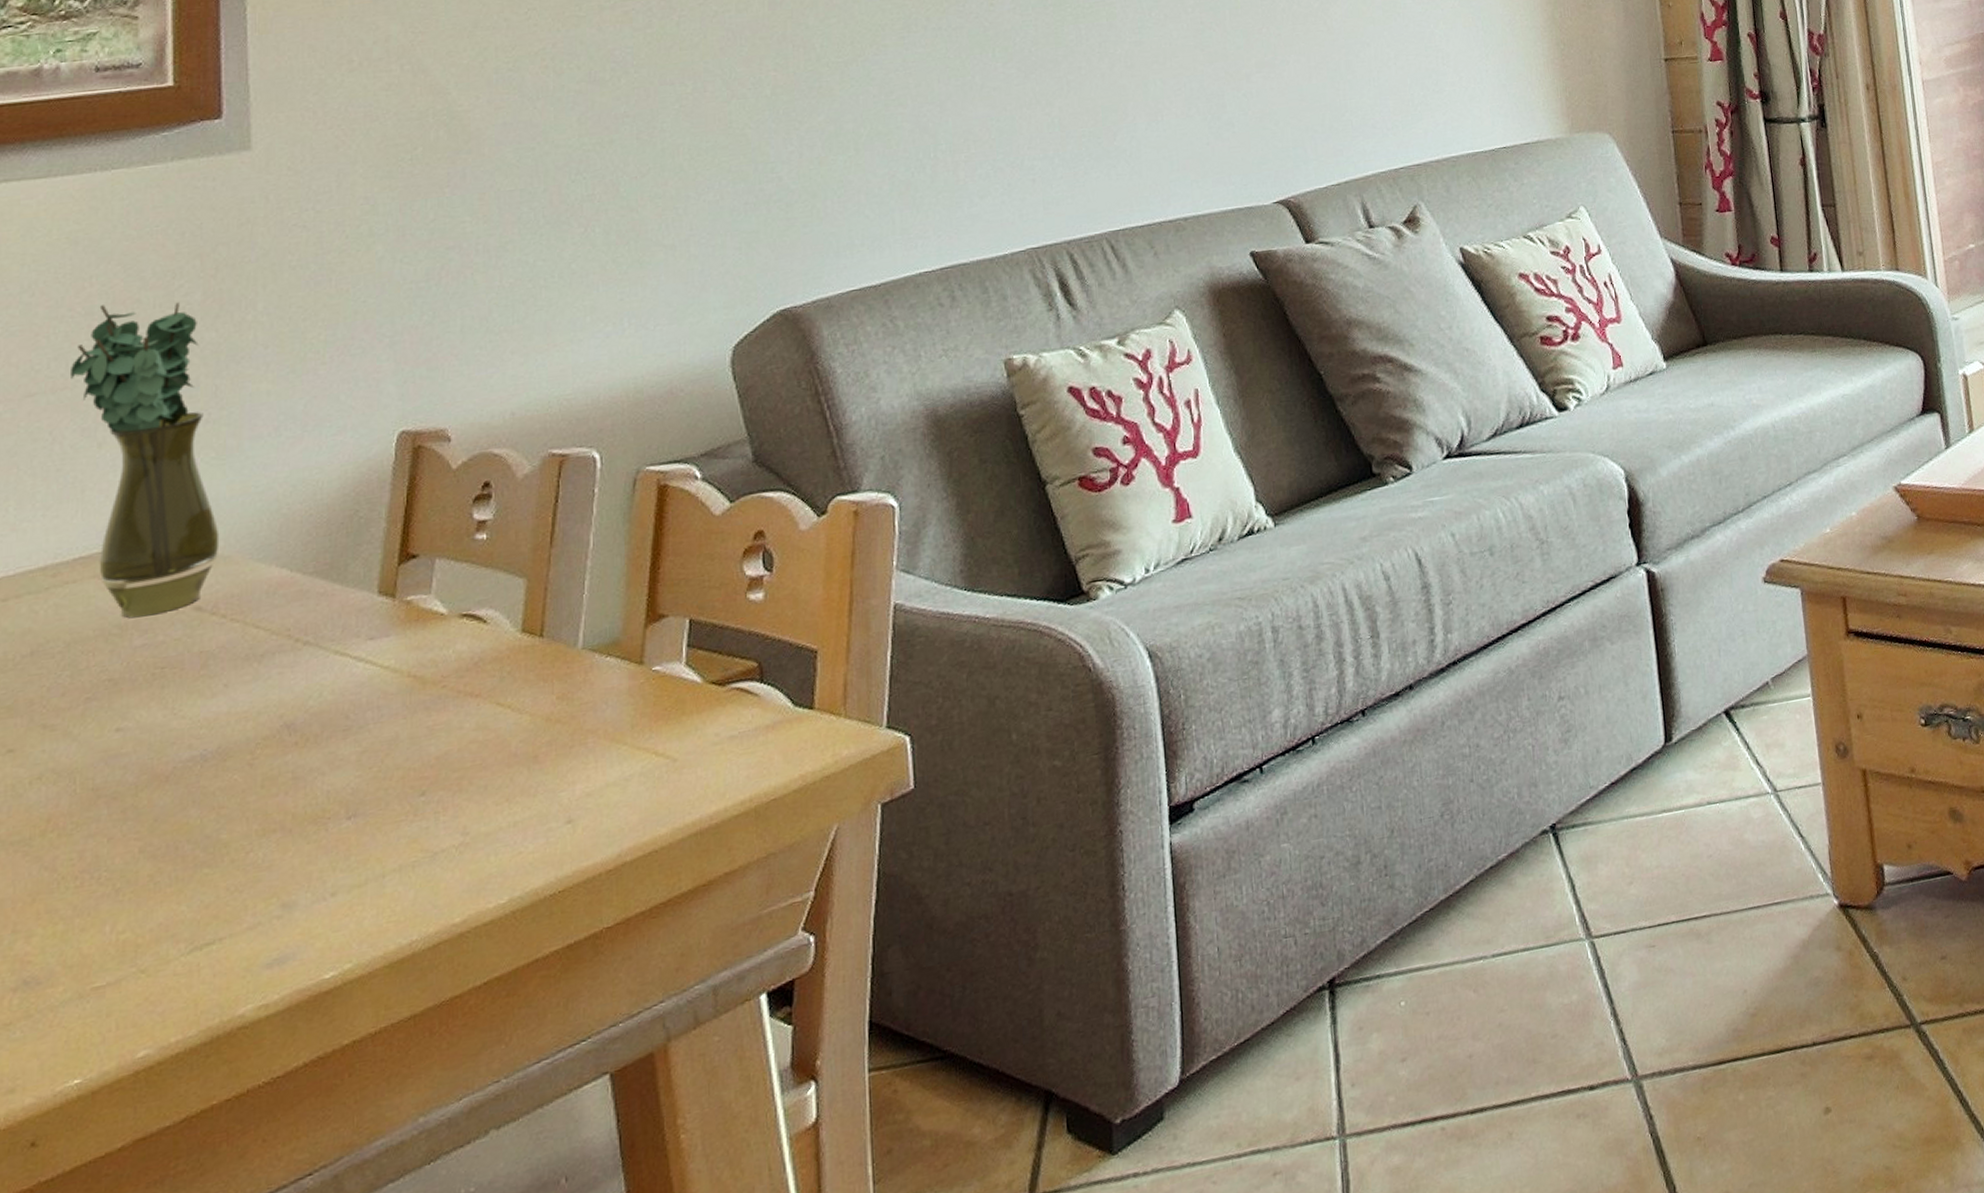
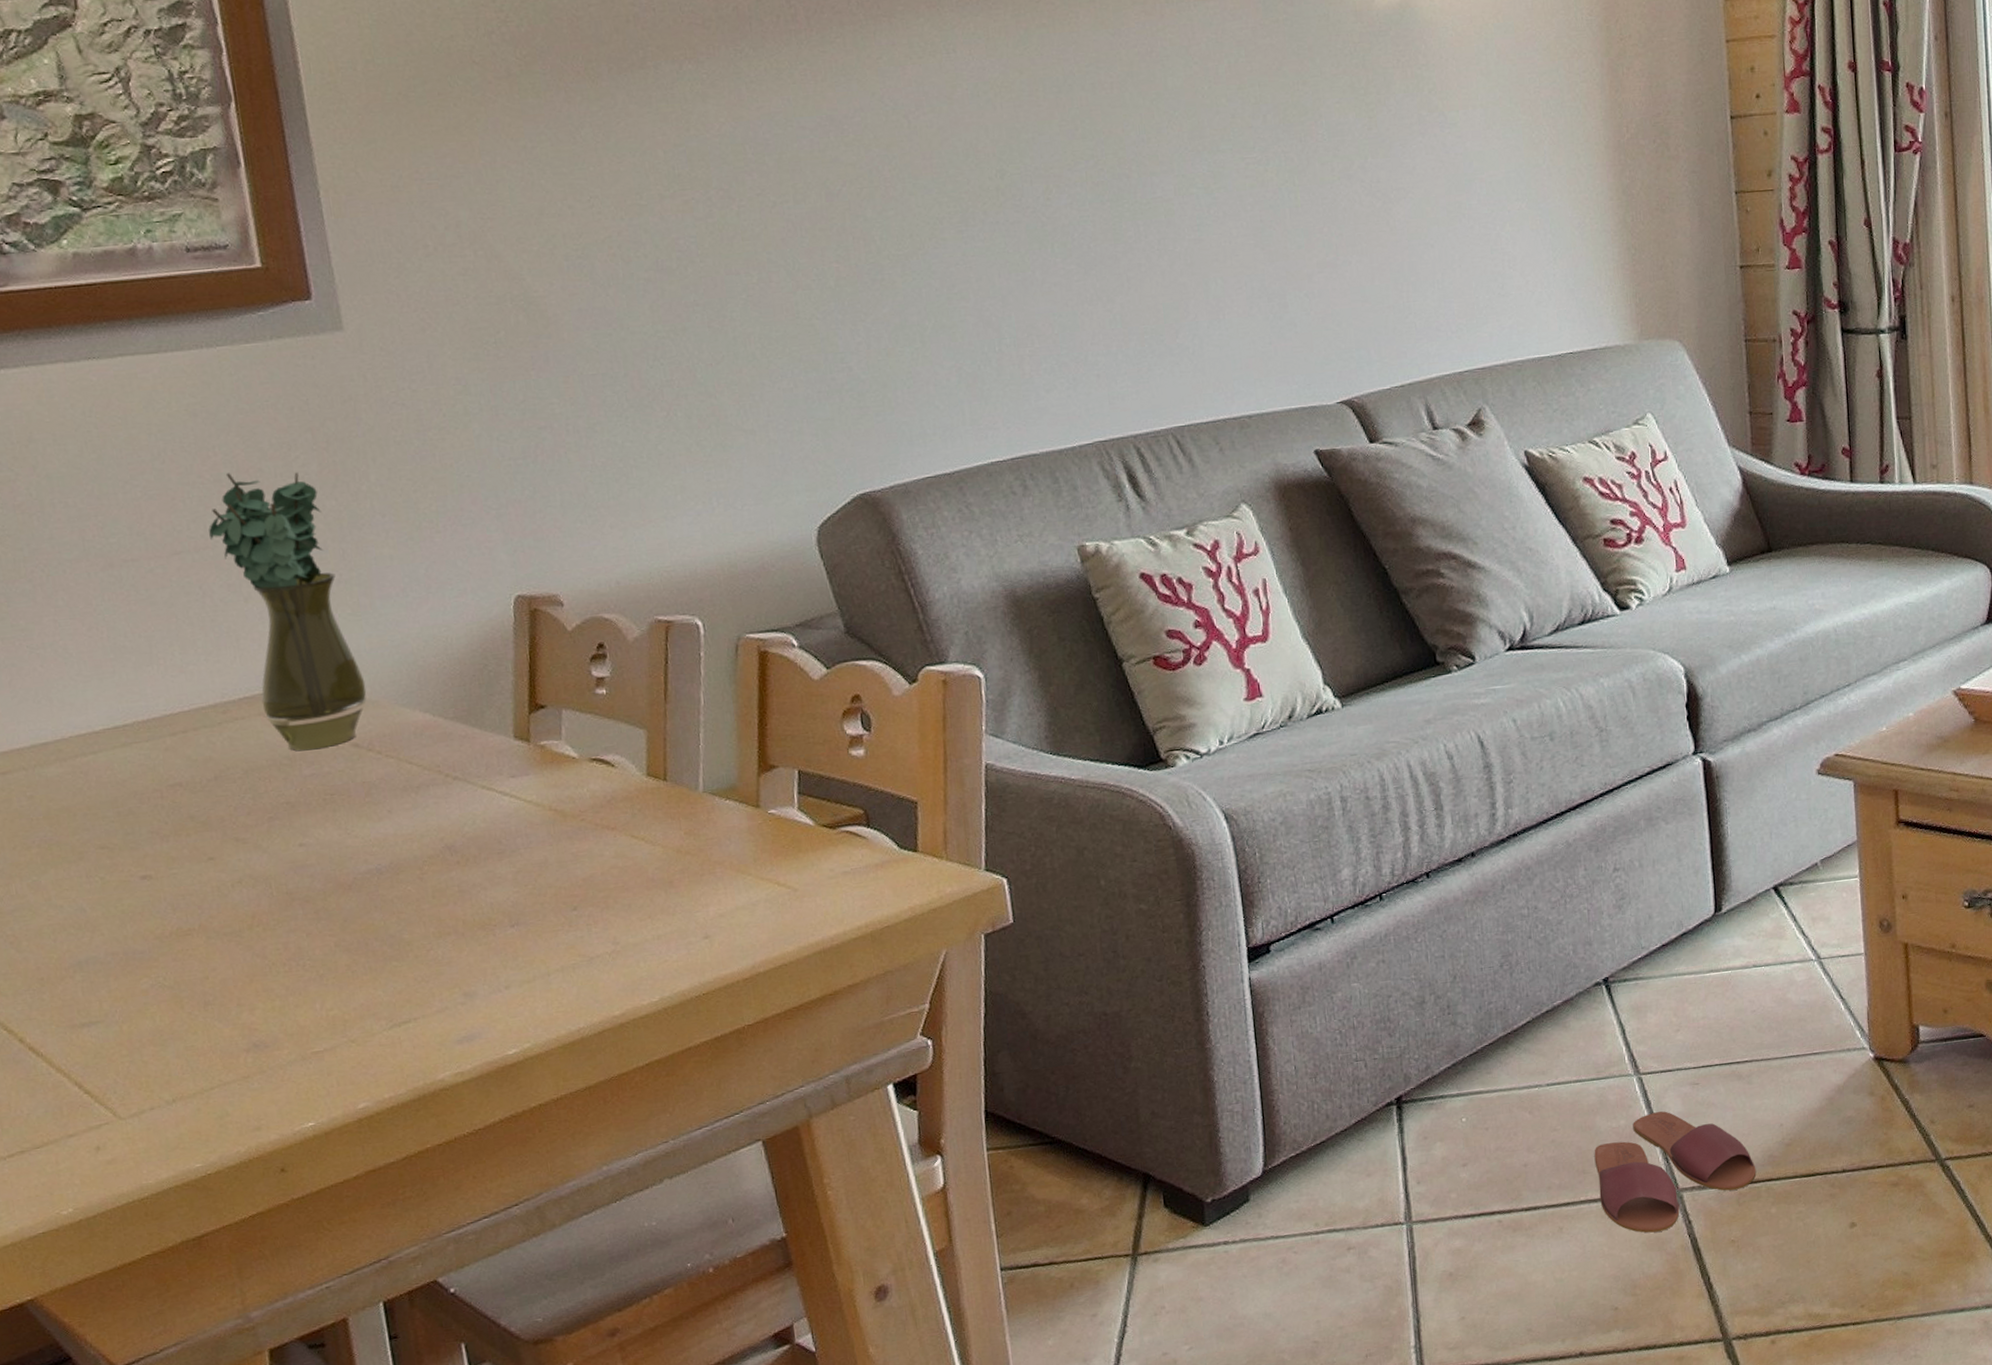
slippers: none [1545,981,1721,1134] -> present [1594,1111,1757,1233]

